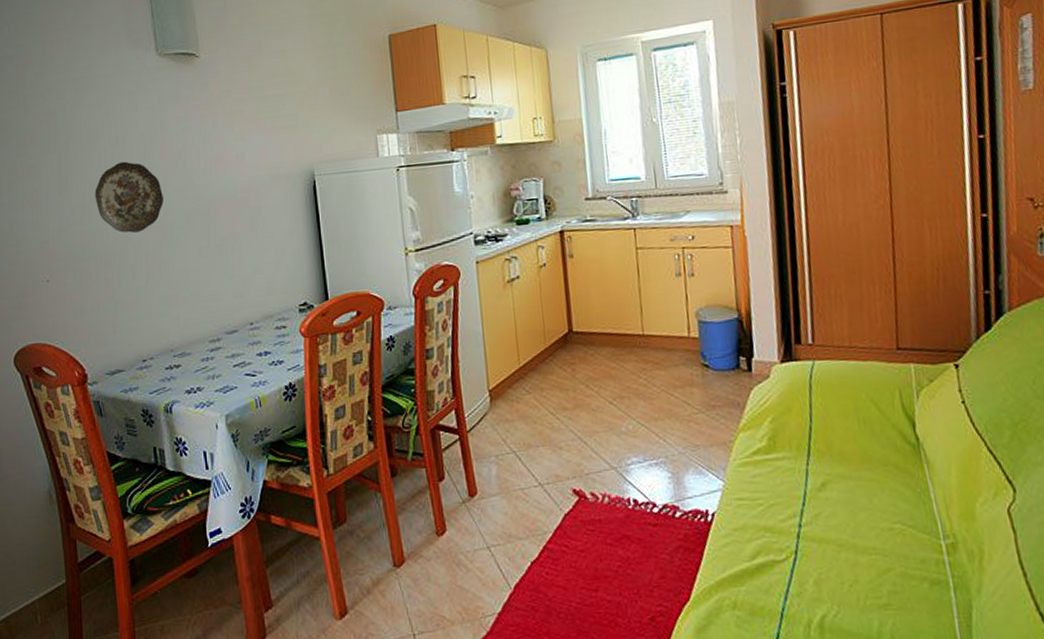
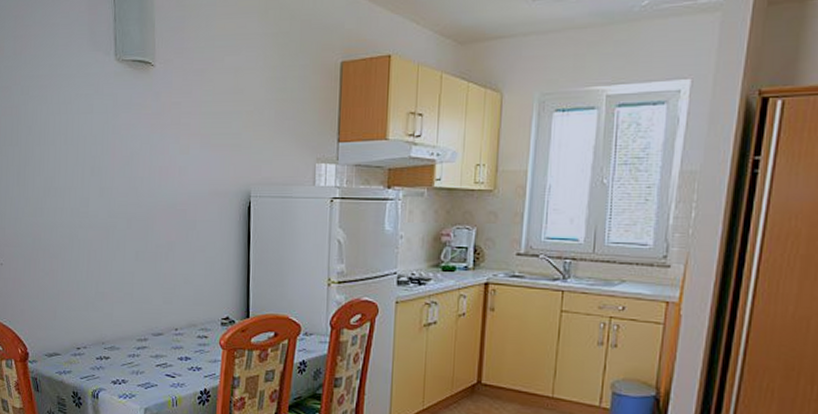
decorative plate: present [94,161,163,233] -> none [48,161,109,230]

